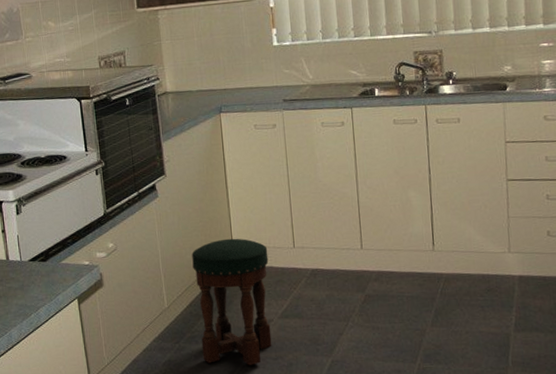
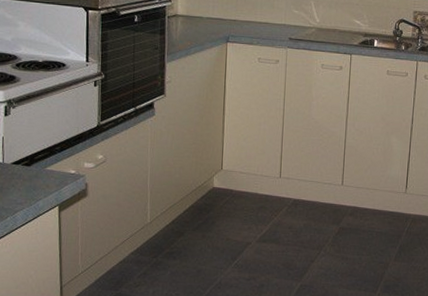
stool: present [192,238,272,365] -> none [178,162,255,284]

